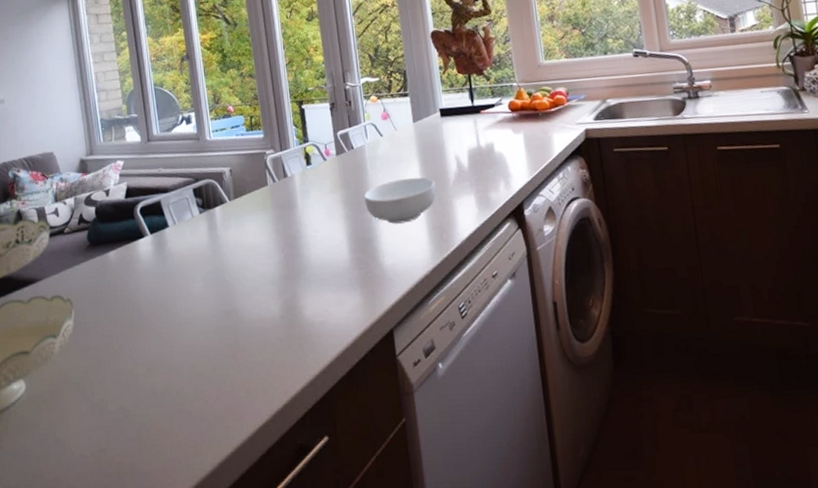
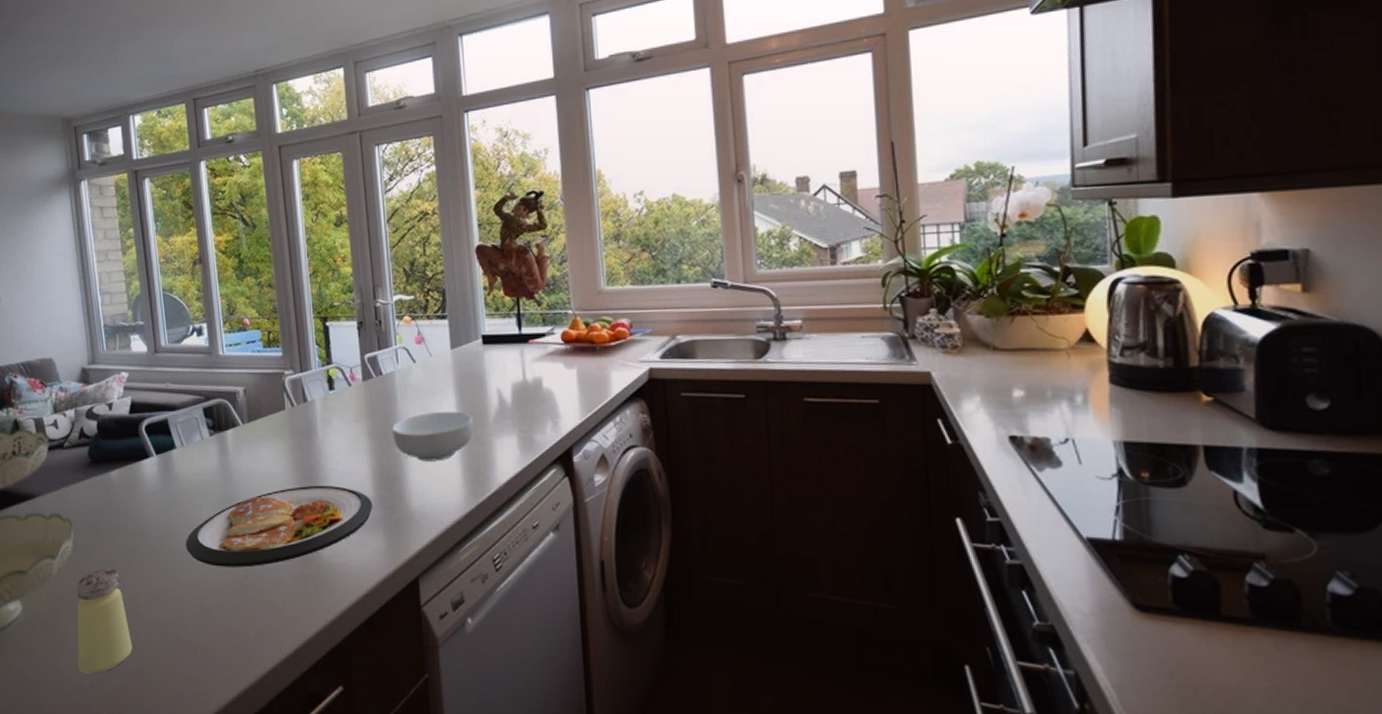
saltshaker: none [77,342,131,444] -> present [76,568,133,674]
dish: none [179,251,350,334] -> present [185,486,373,567]

